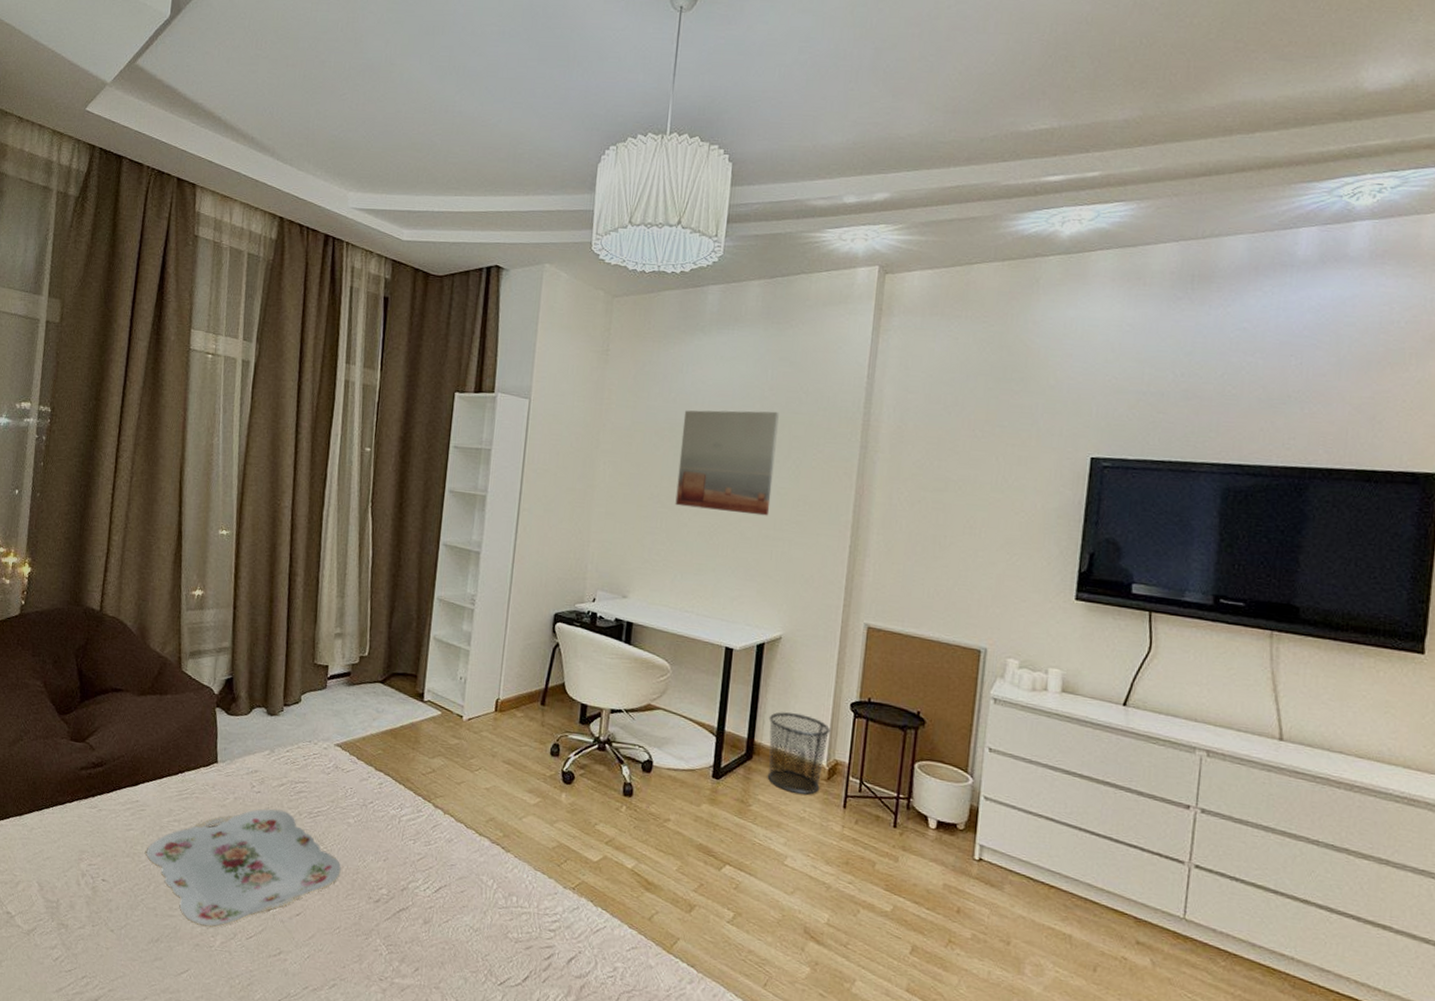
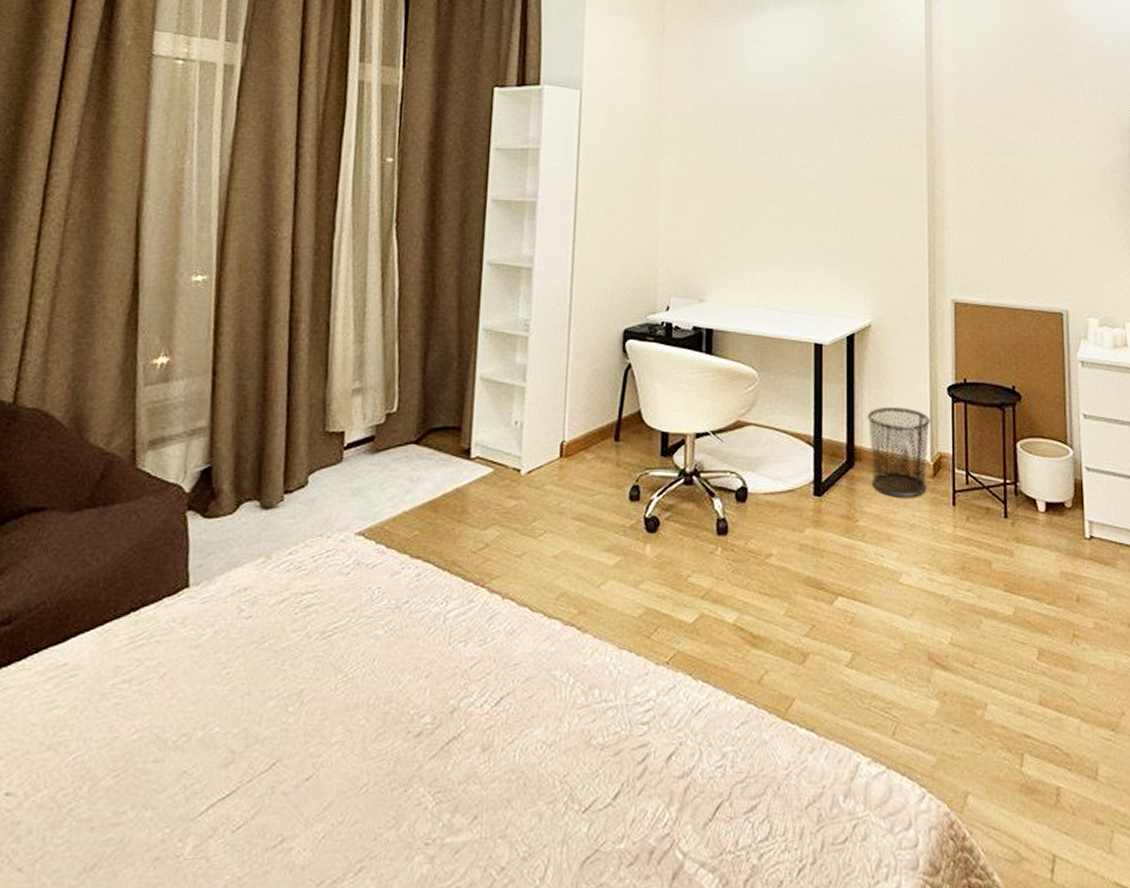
serving tray: present [146,809,341,928] -> none [78,636,368,830]
wall art: present [675,410,779,516] -> none [748,86,846,196]

